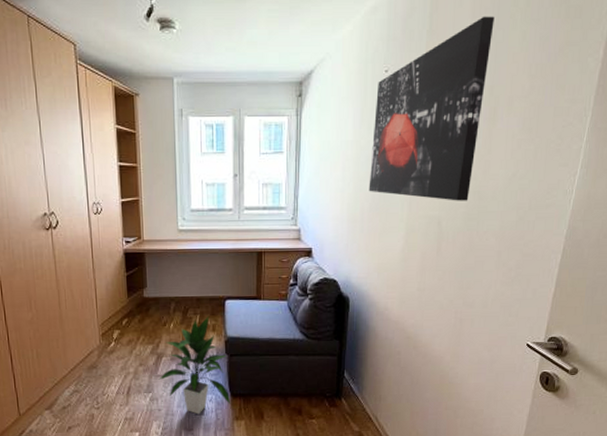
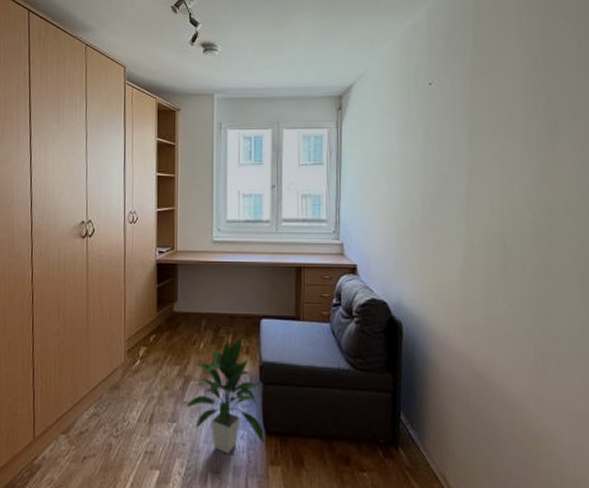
wall art: present [368,16,495,201] -> none [418,29,544,217]

